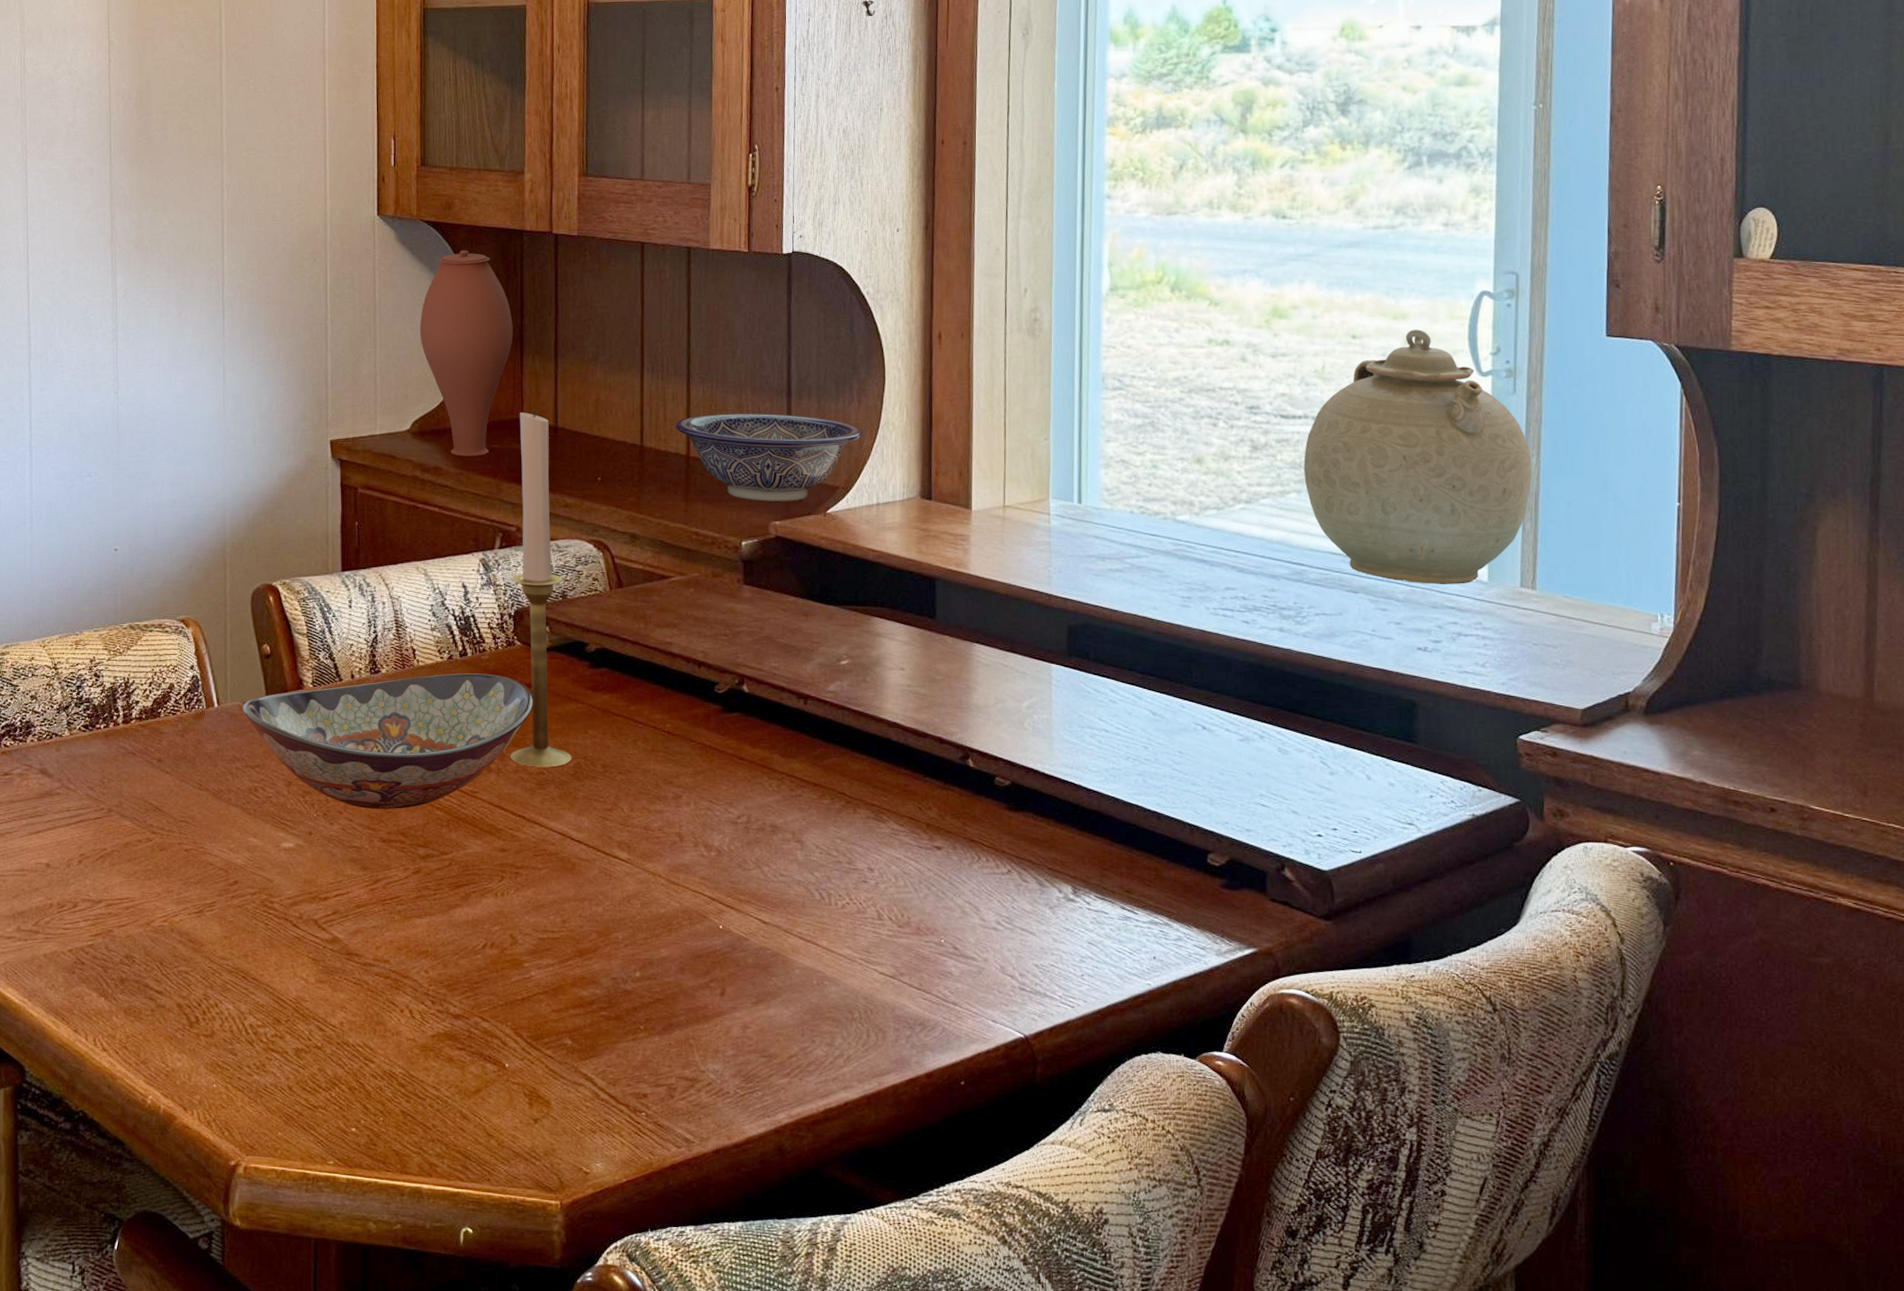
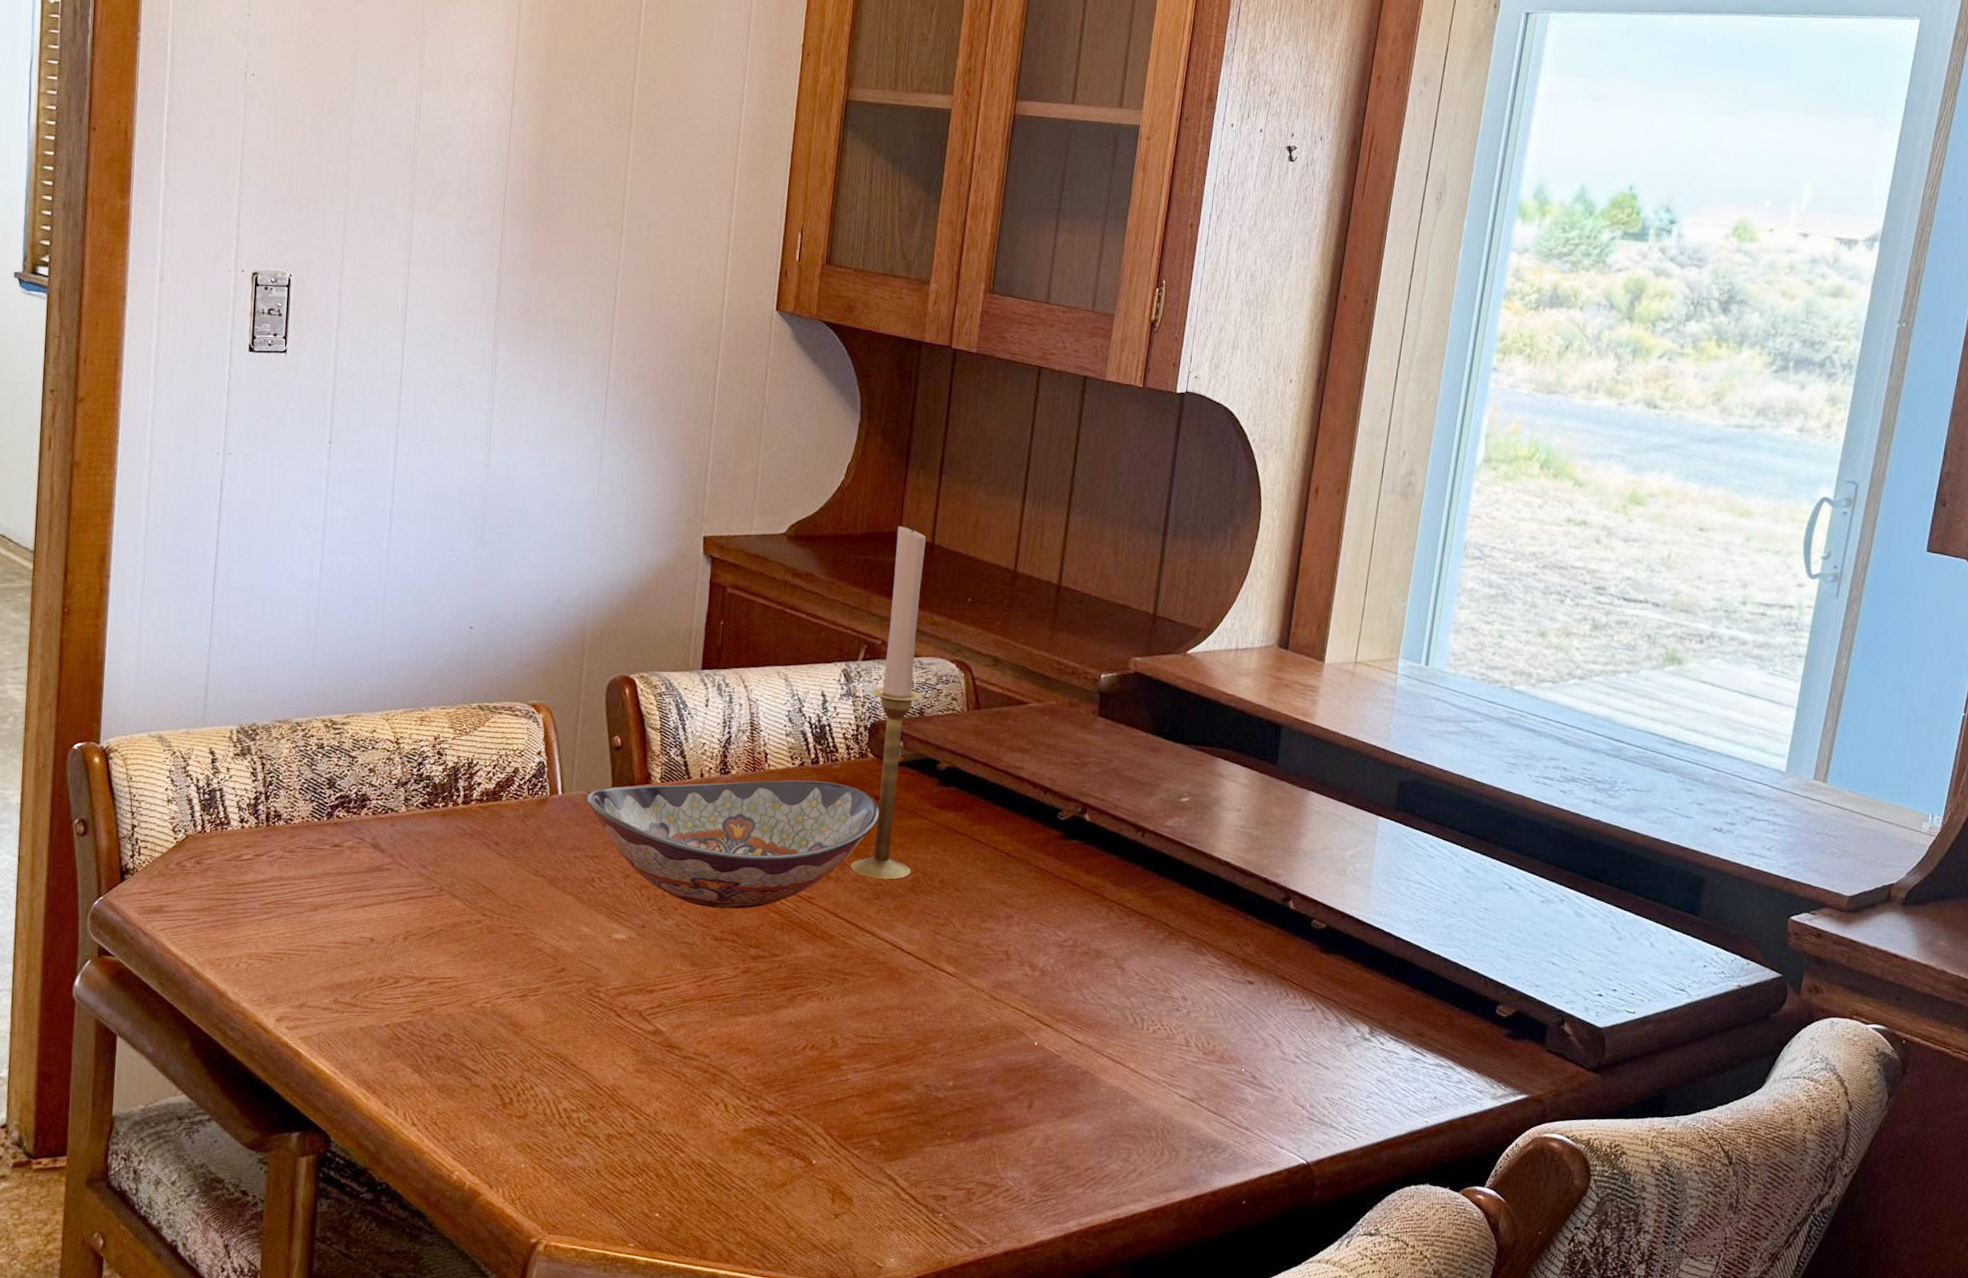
vase: present [419,250,513,456] -> none [806,355,902,566]
decorative bowl: present [675,413,863,502] -> none [1050,545,1231,640]
teapot: present [1303,330,1532,584] -> none [1636,528,1843,772]

